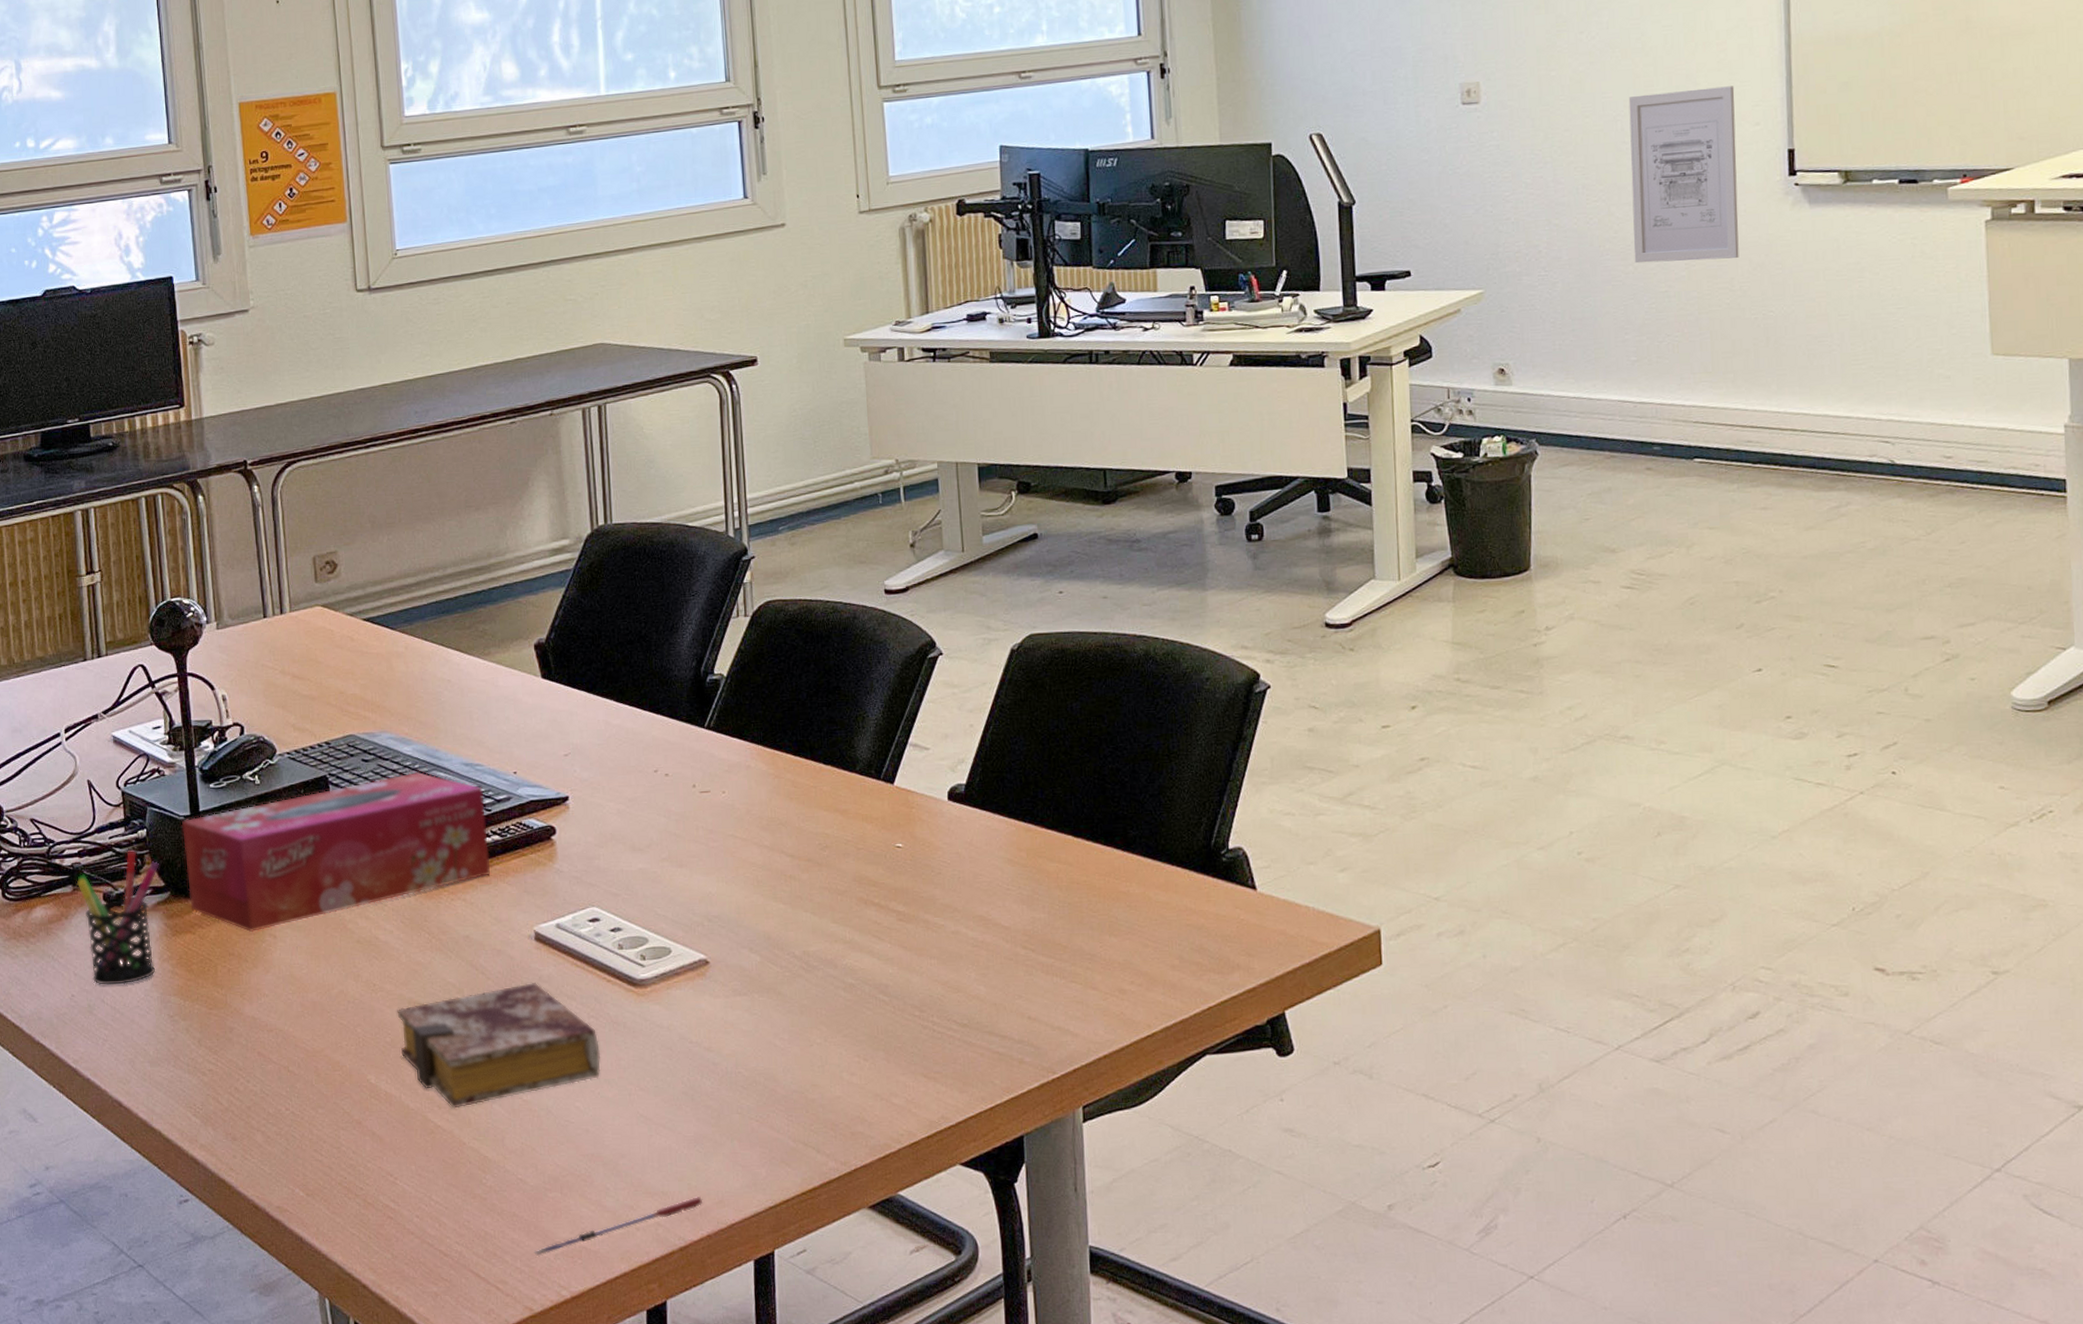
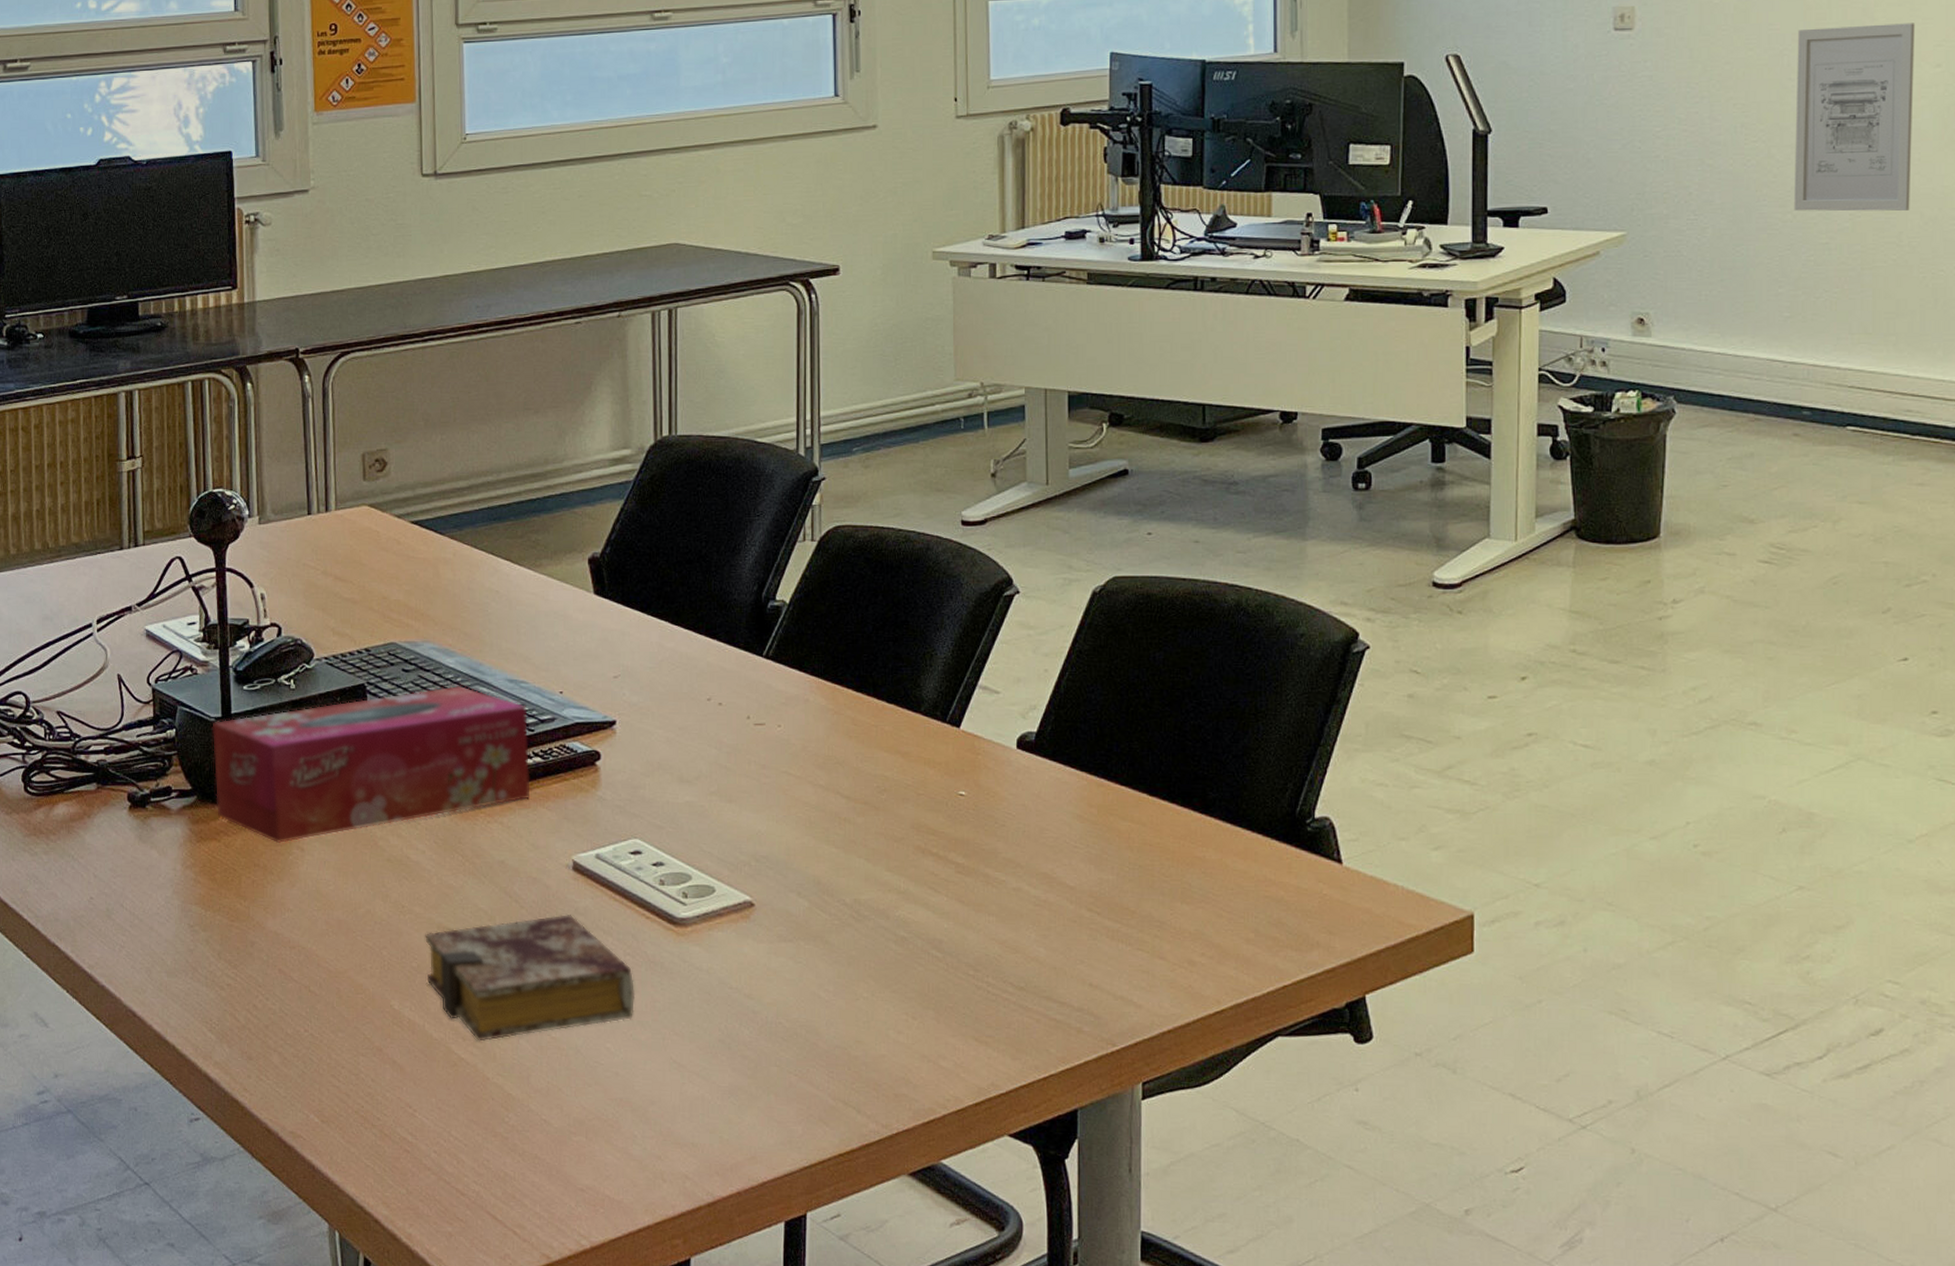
pen holder: present [76,850,159,985] -> none [101,750,187,890]
pen: present [534,1196,703,1257] -> none [554,1150,735,1203]

